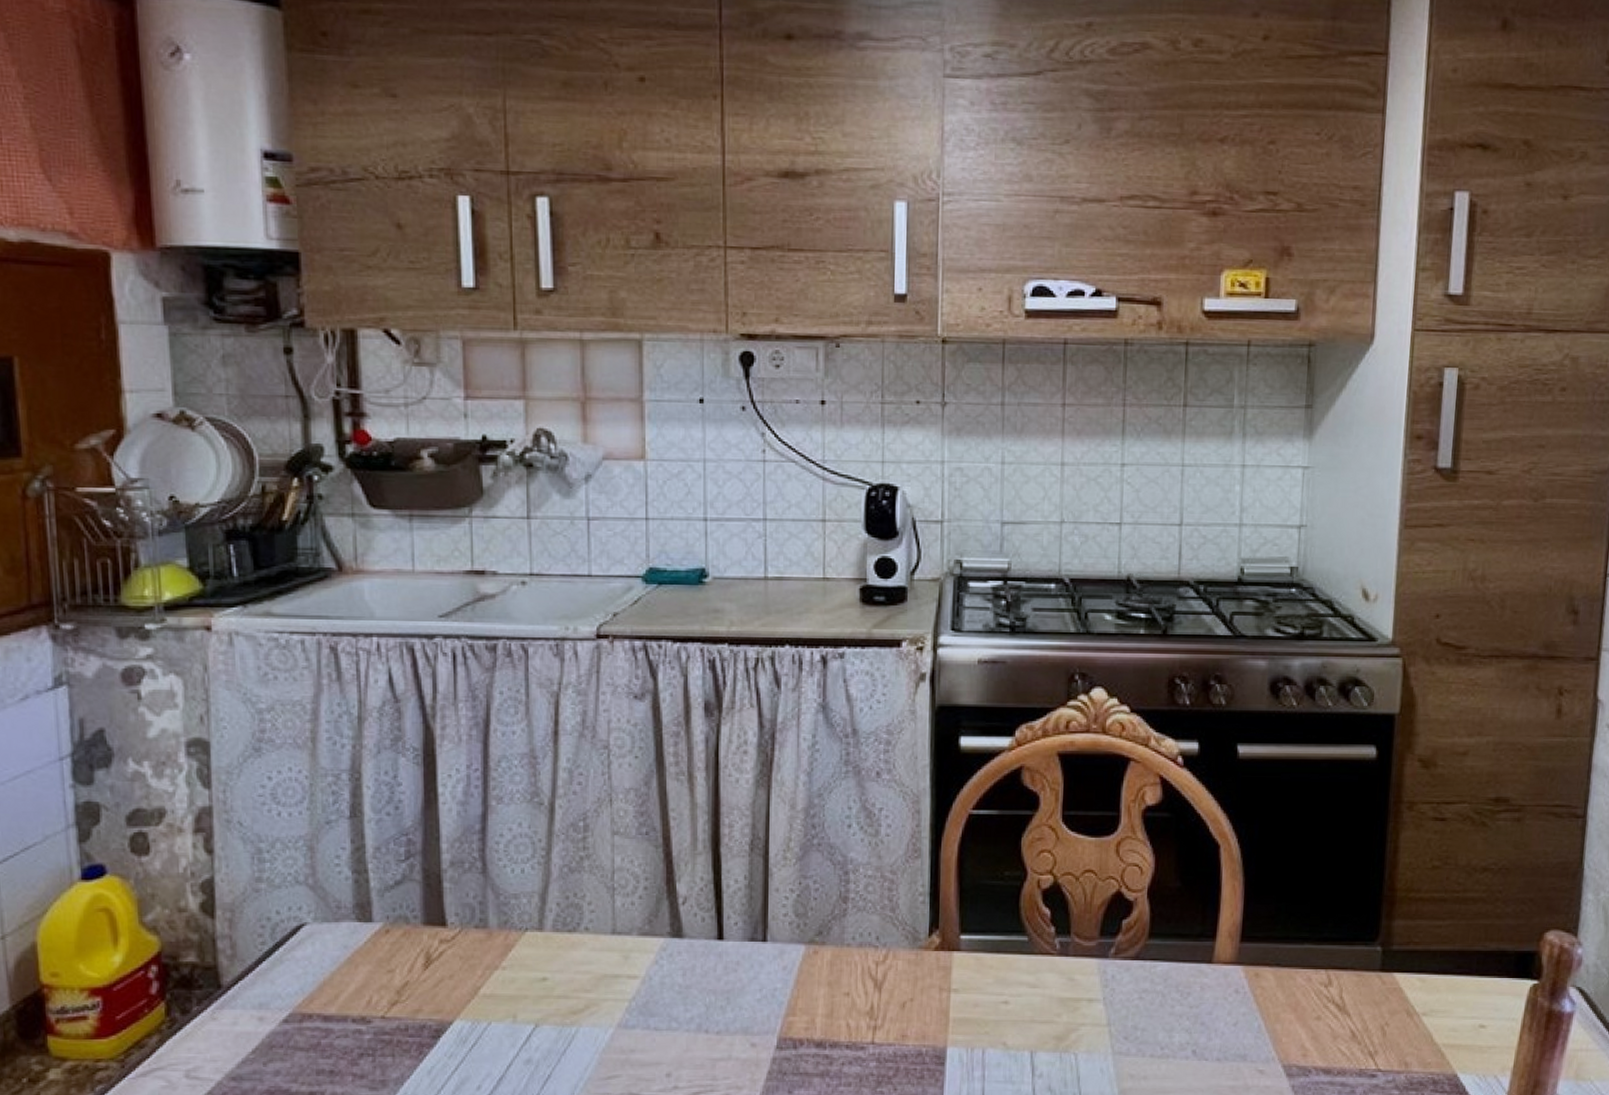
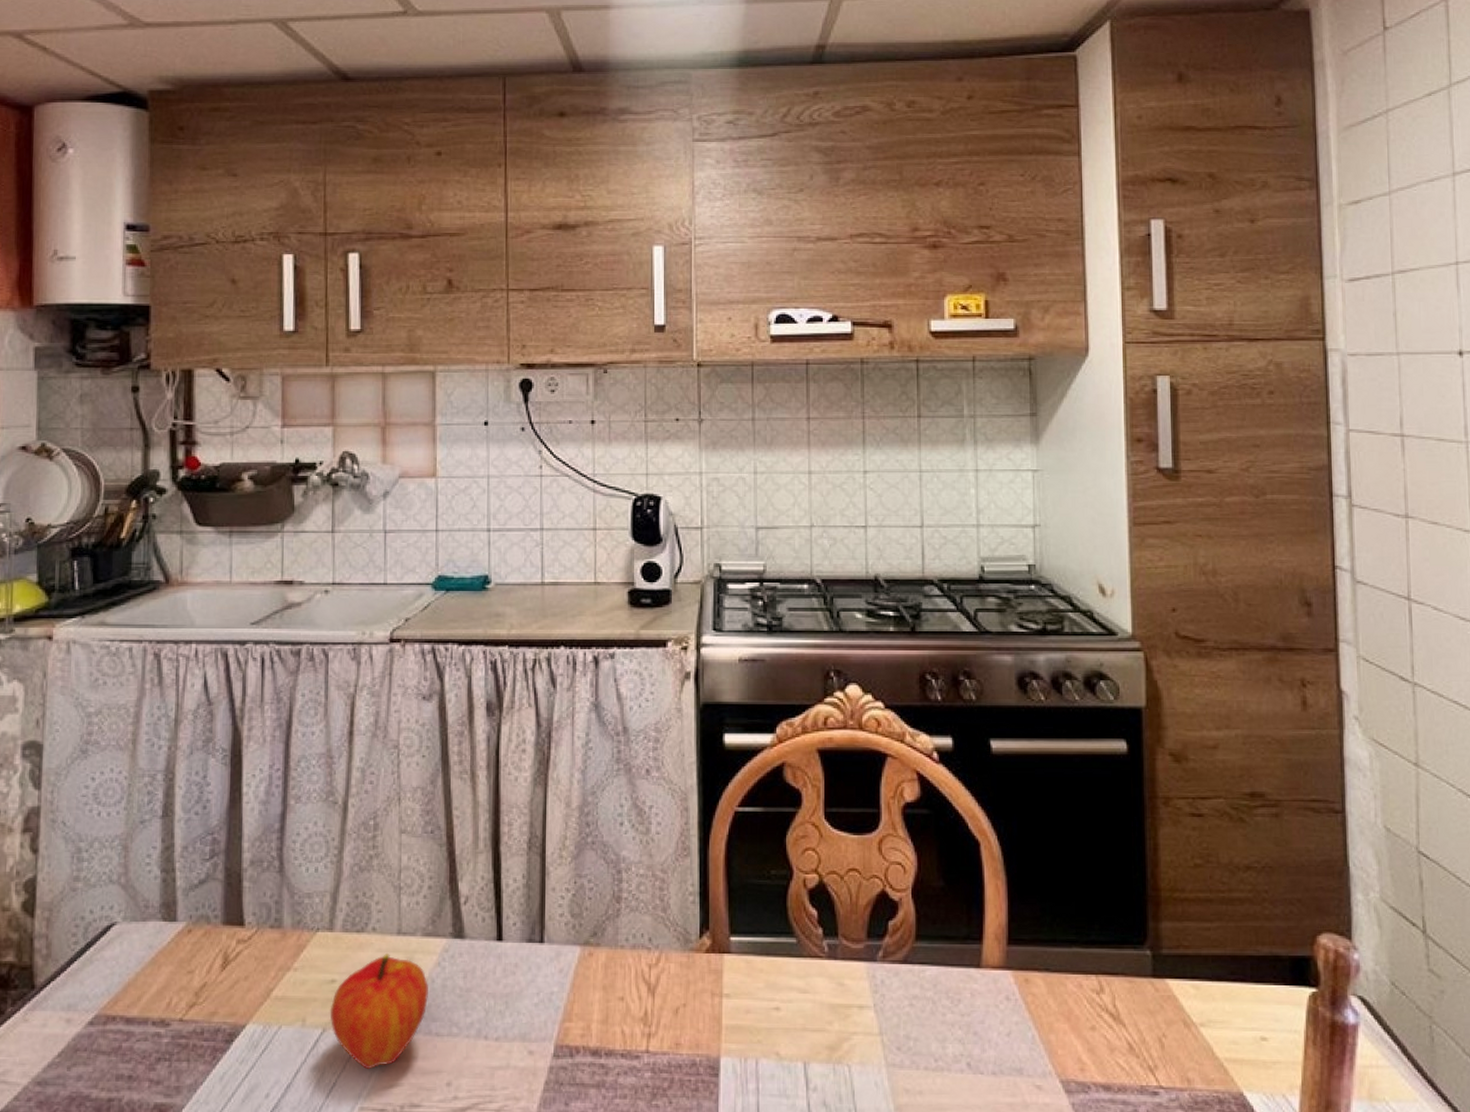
fruit: none [542,951,646,1063] -> present [329,952,428,1070]

